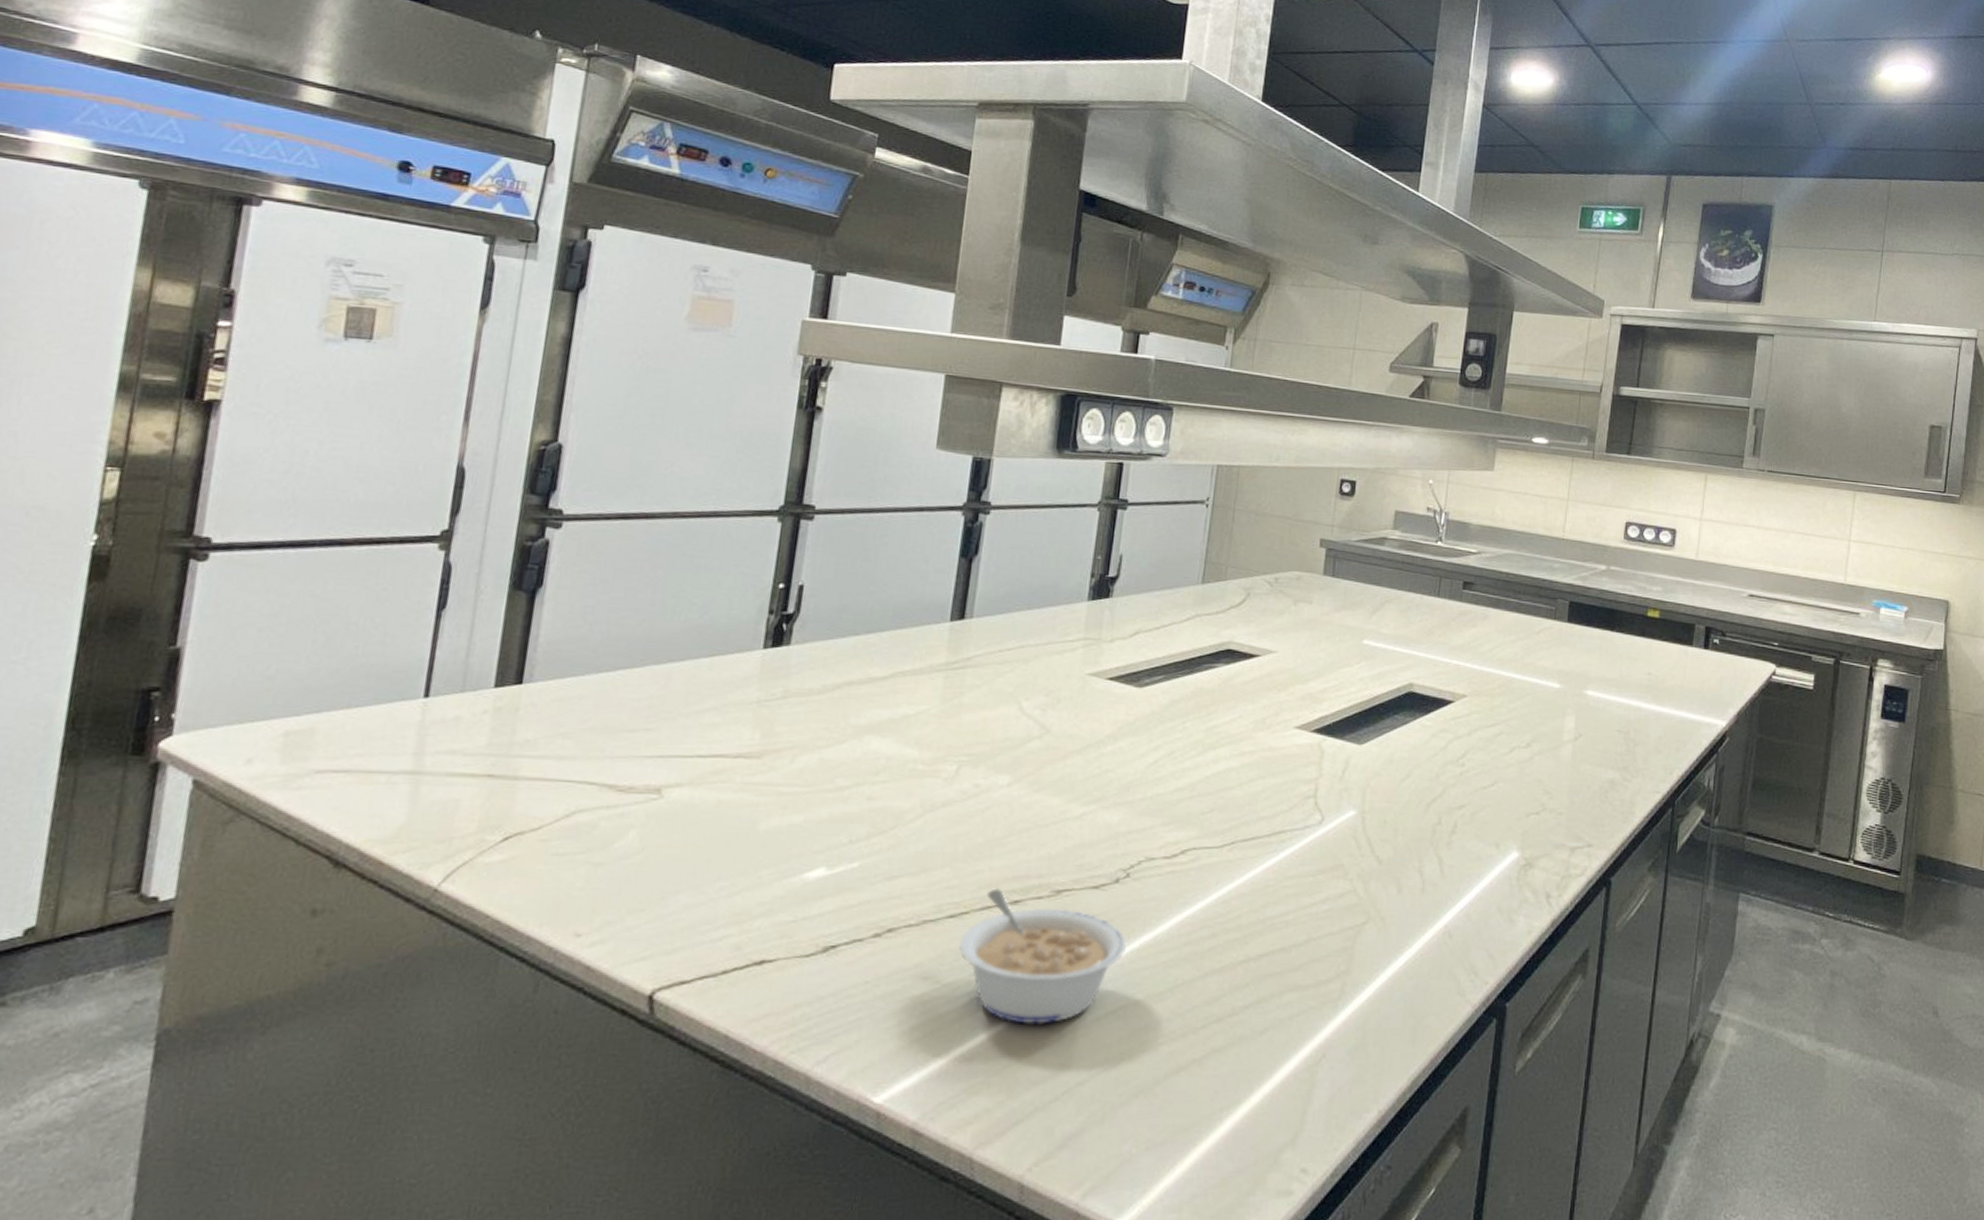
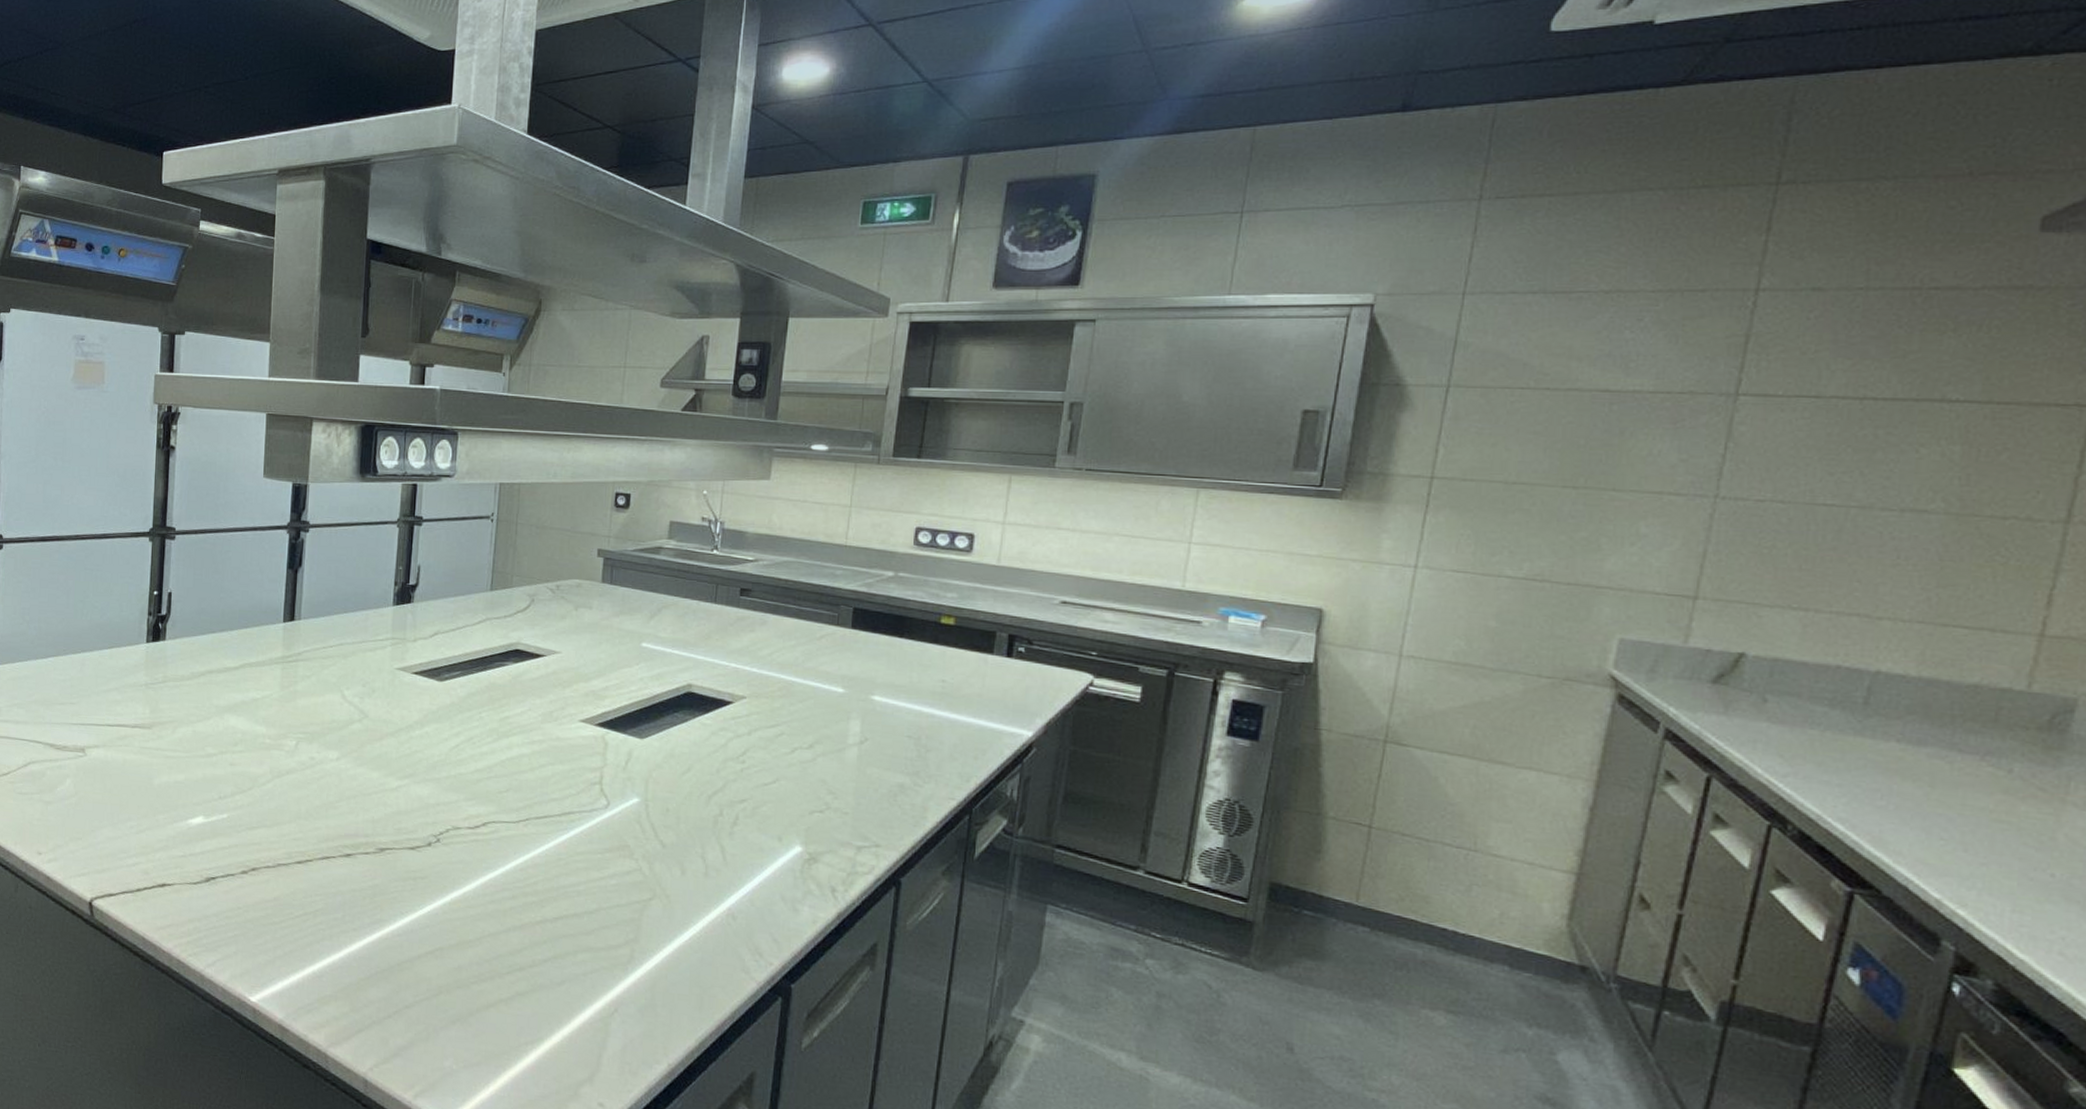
legume: present [959,888,1126,1024] -> none [306,843,440,956]

